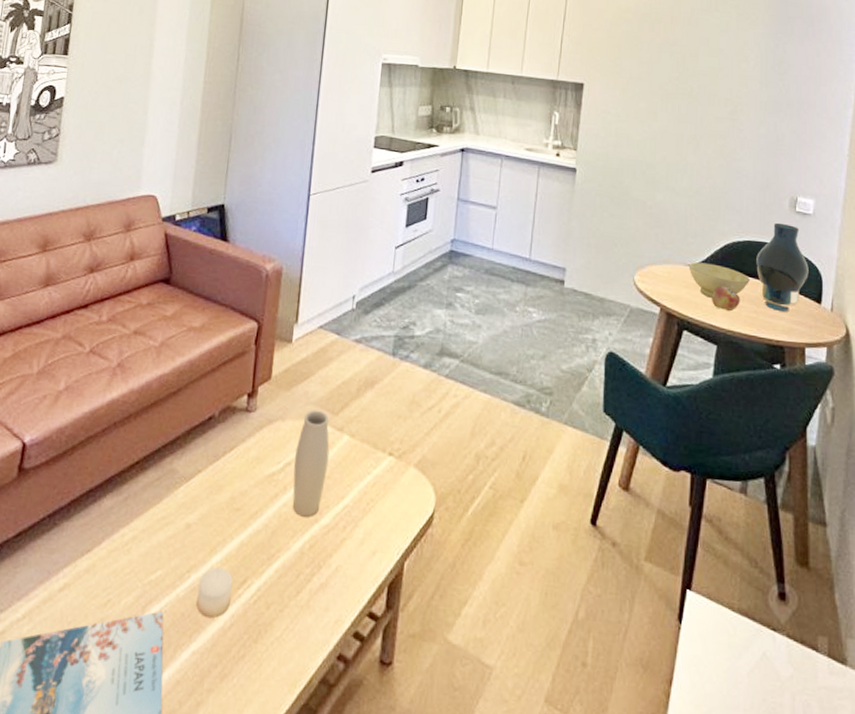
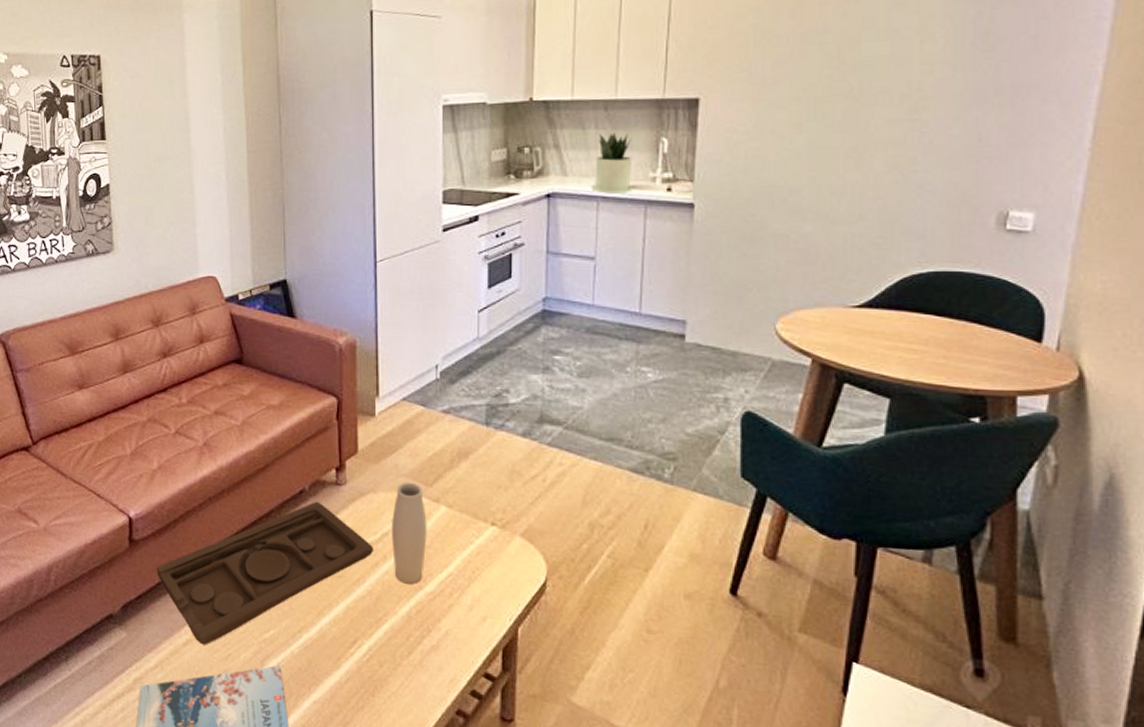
decorative tray: none [43,428,276,590] -> present [156,501,374,645]
candle: present [196,567,233,618] -> none [311,628,343,673]
planter: none [497,102,531,155] -> present [591,132,634,194]
bowl: present [688,262,750,298] -> none [849,302,936,344]
fruit: present [712,285,740,312] -> none [883,328,923,359]
vase: present [755,222,809,312] -> none [944,246,1024,354]

